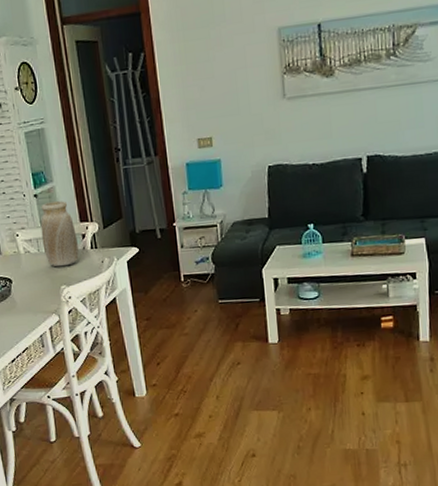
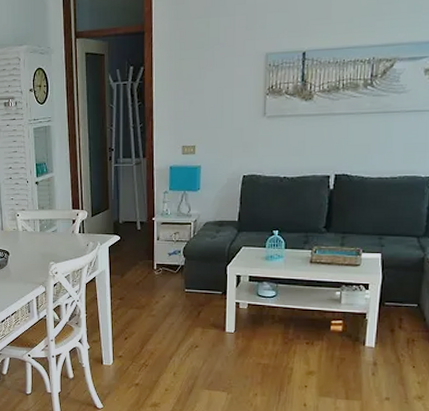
vase: present [40,201,79,267] -> none [38,189,68,246]

